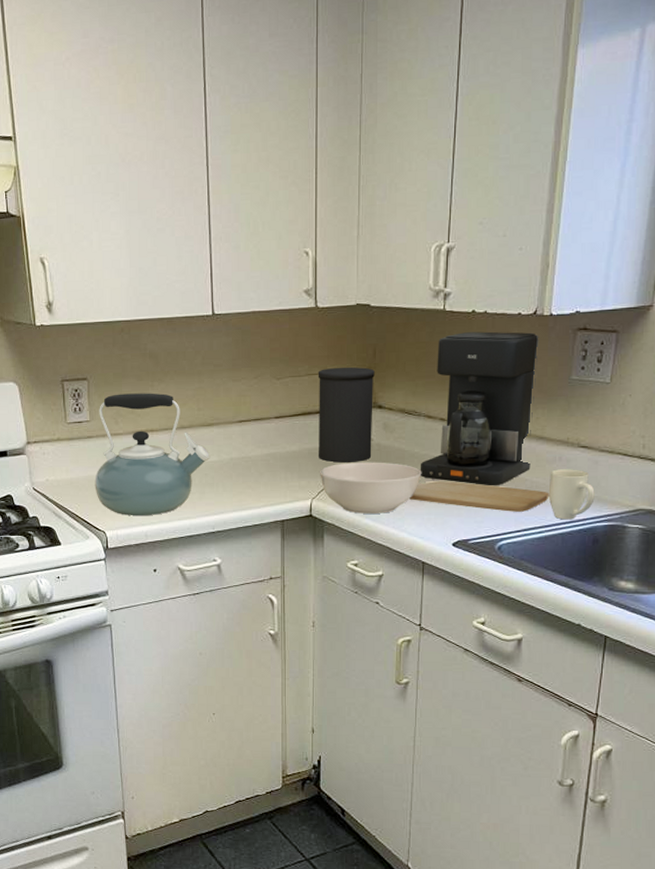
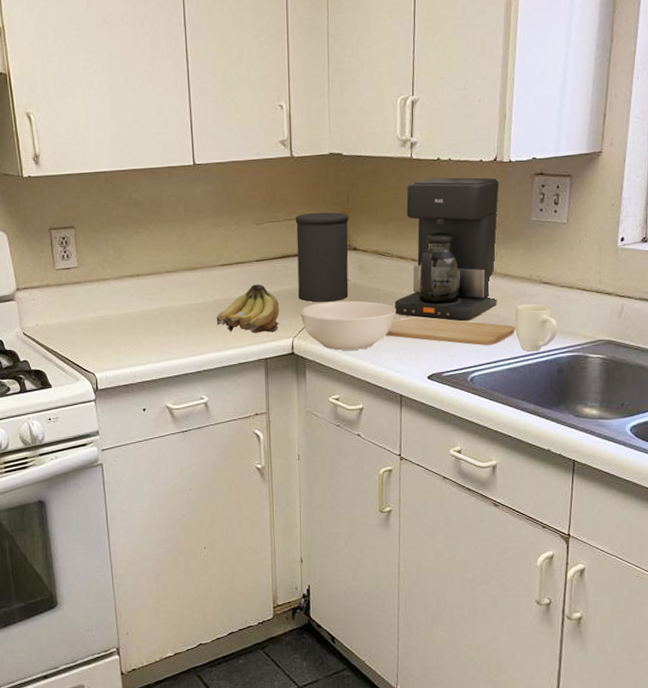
kettle: present [94,393,211,516] -> none [83,239,195,358]
fruit: none [232,442,298,494] -> present [216,284,280,333]

